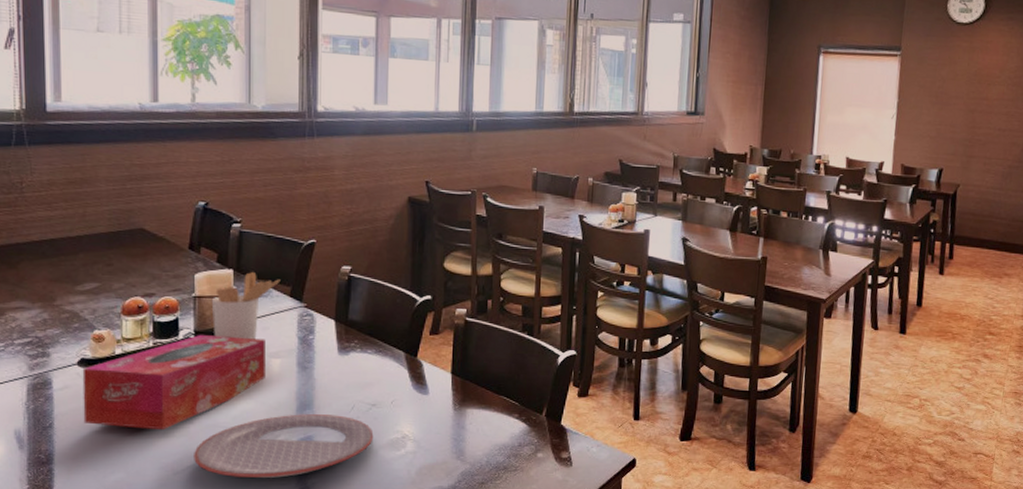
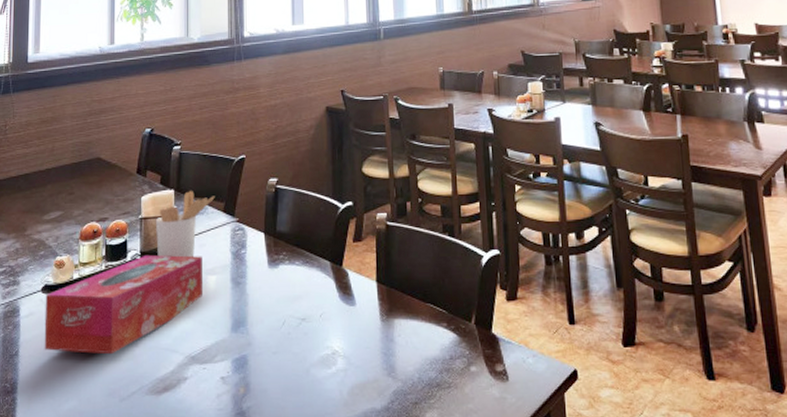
plate: present [194,414,374,478] -> none [138,332,305,402]

